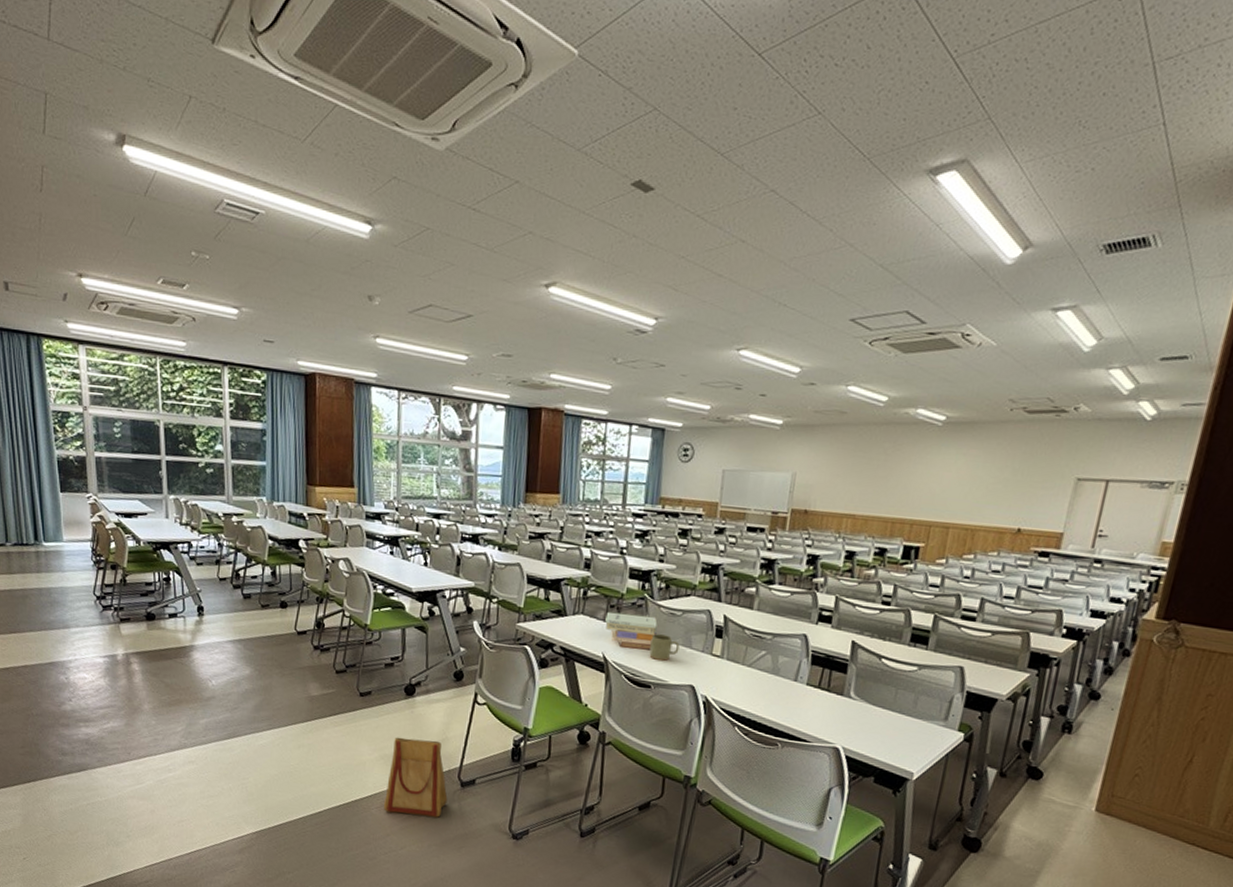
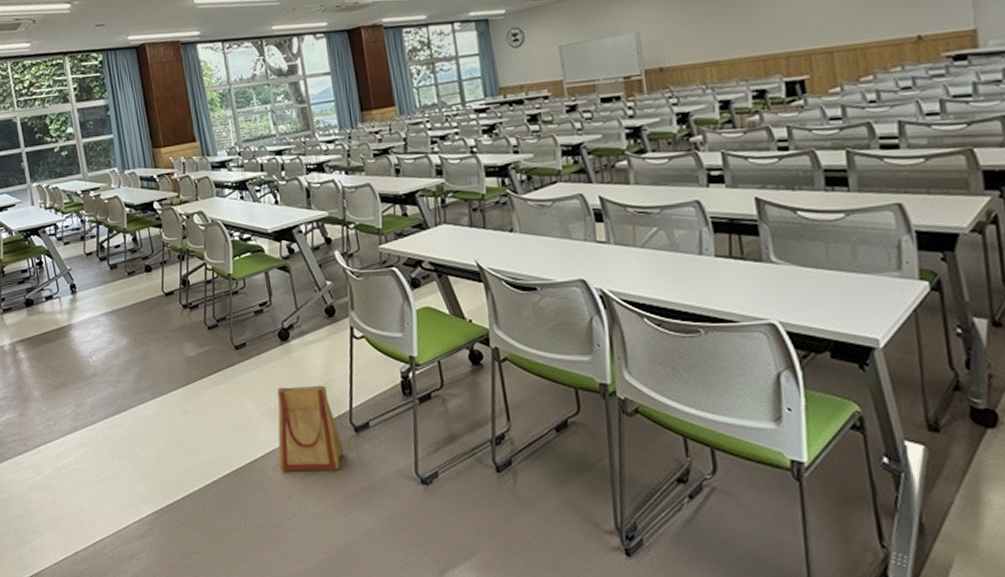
books: present [605,611,658,650] -> none [470,212,529,251]
mug: present [649,634,680,661] -> none [524,229,559,258]

